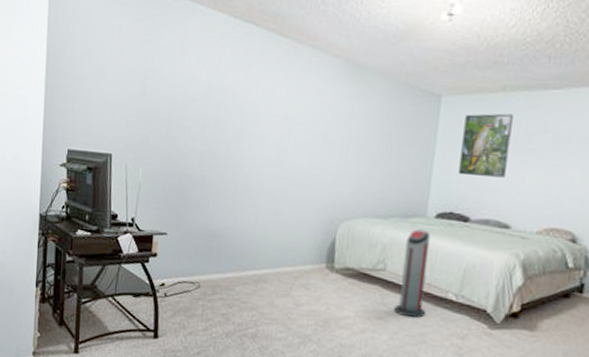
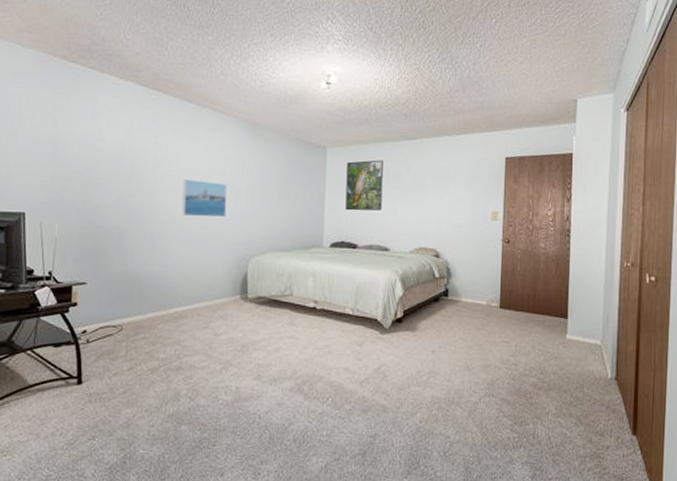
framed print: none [268,126,320,174] -> present [182,179,227,218]
air purifier: present [393,229,431,318] -> none [302,258,329,333]

